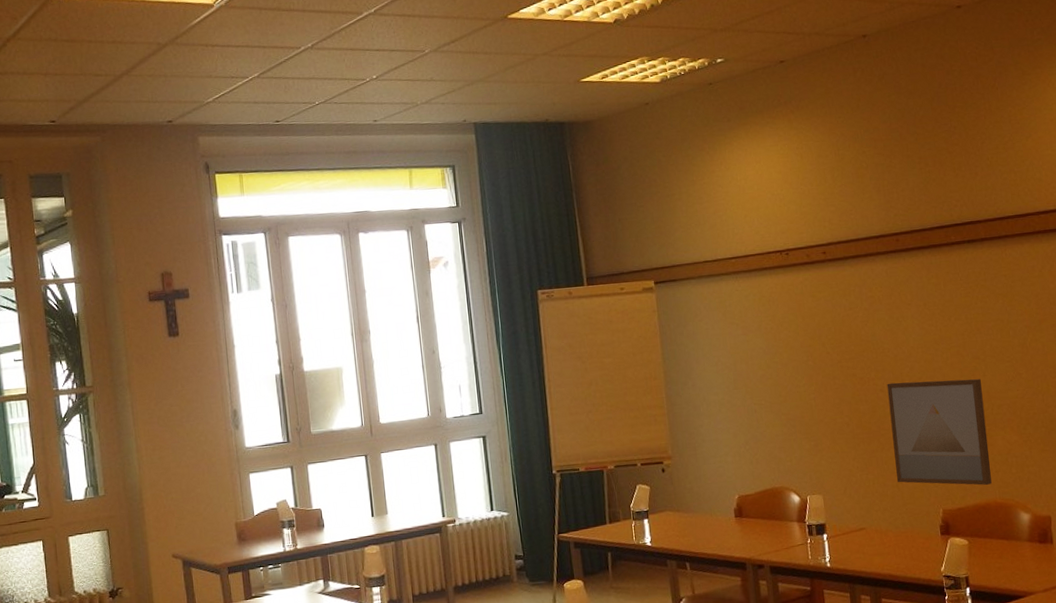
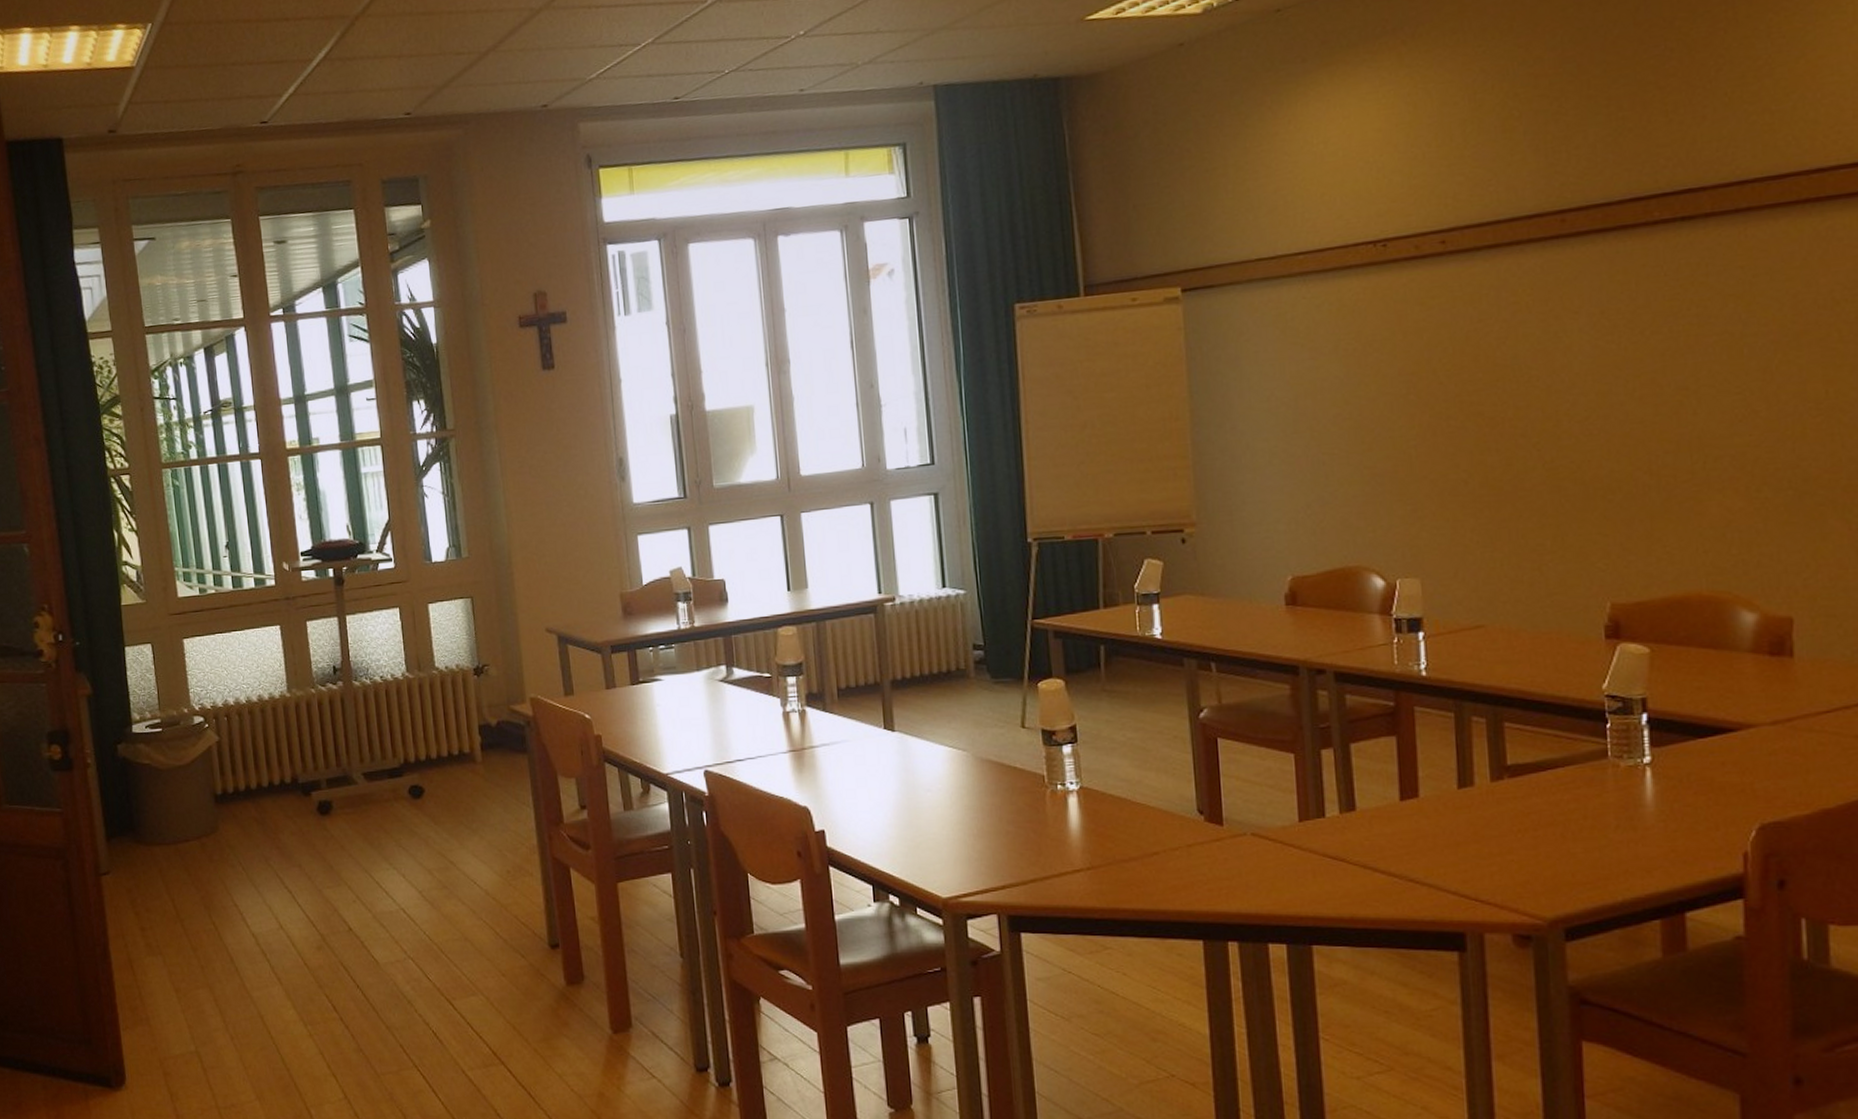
wall art: present [887,379,992,486] -> none [1532,419,1696,571]

